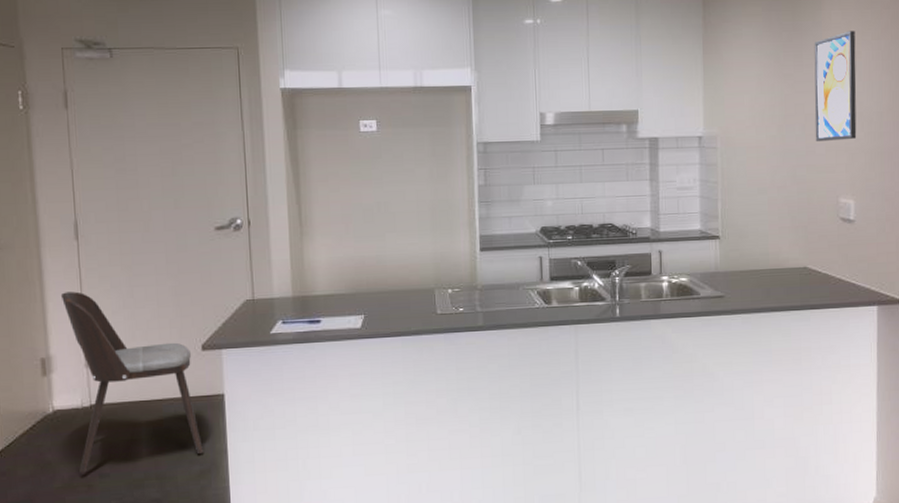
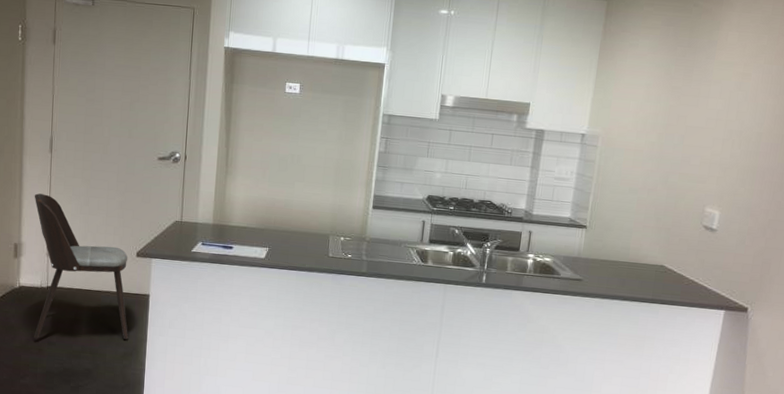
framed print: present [814,30,857,141] -> none [692,52,749,155]

